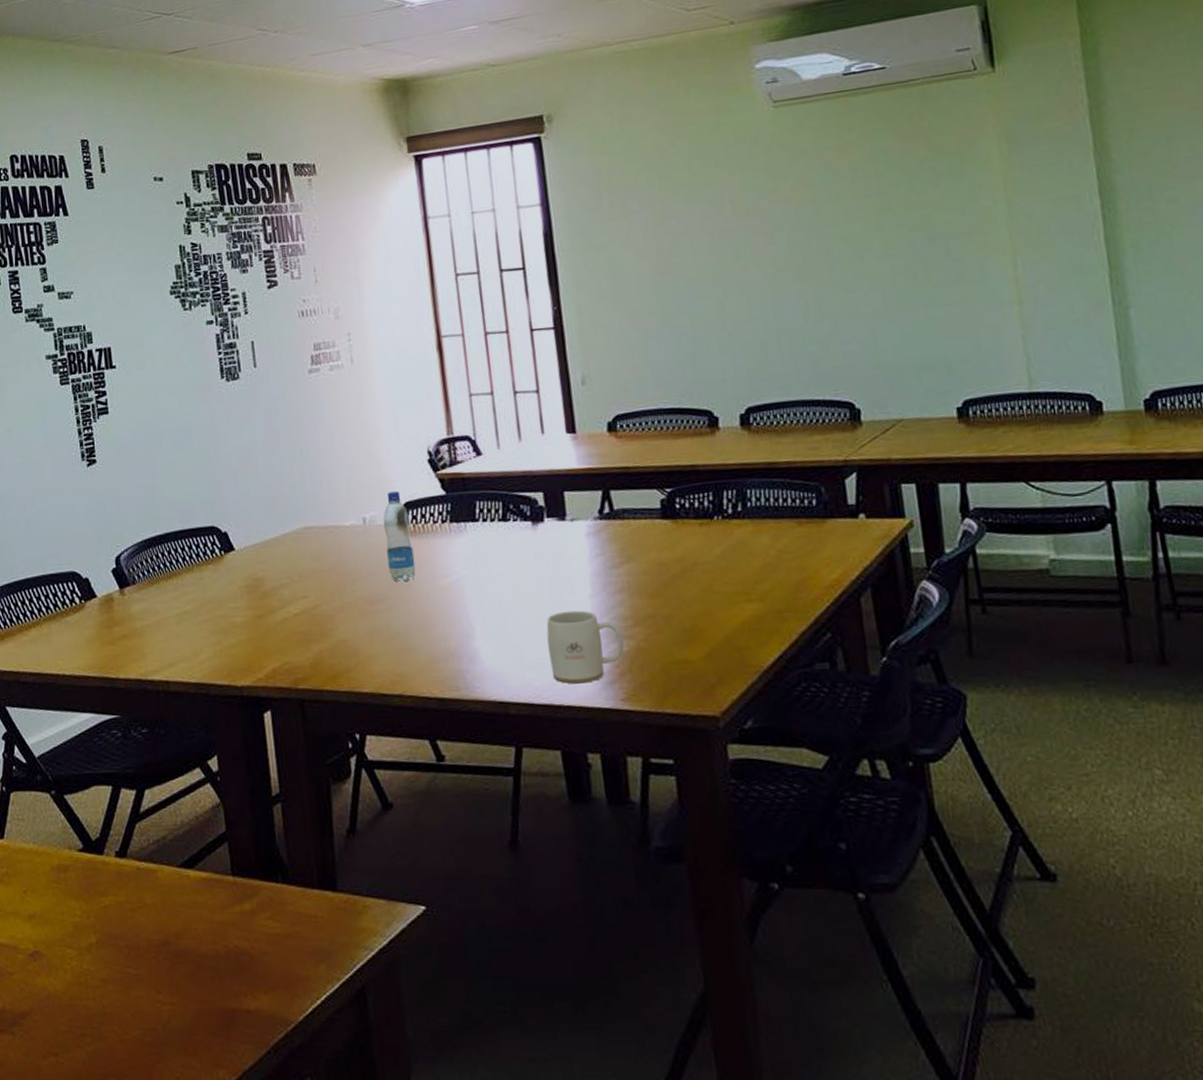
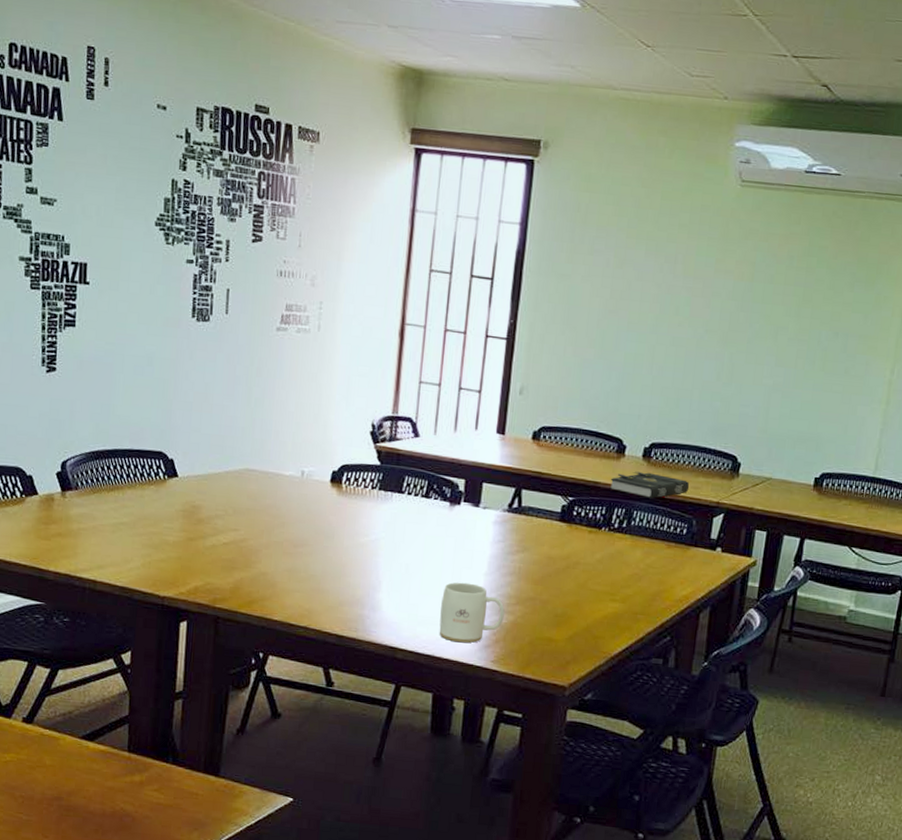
bottle: present [382,491,416,582] -> none [315,453,344,534]
spell book: none [709,441,806,473] -> present [609,471,690,499]

